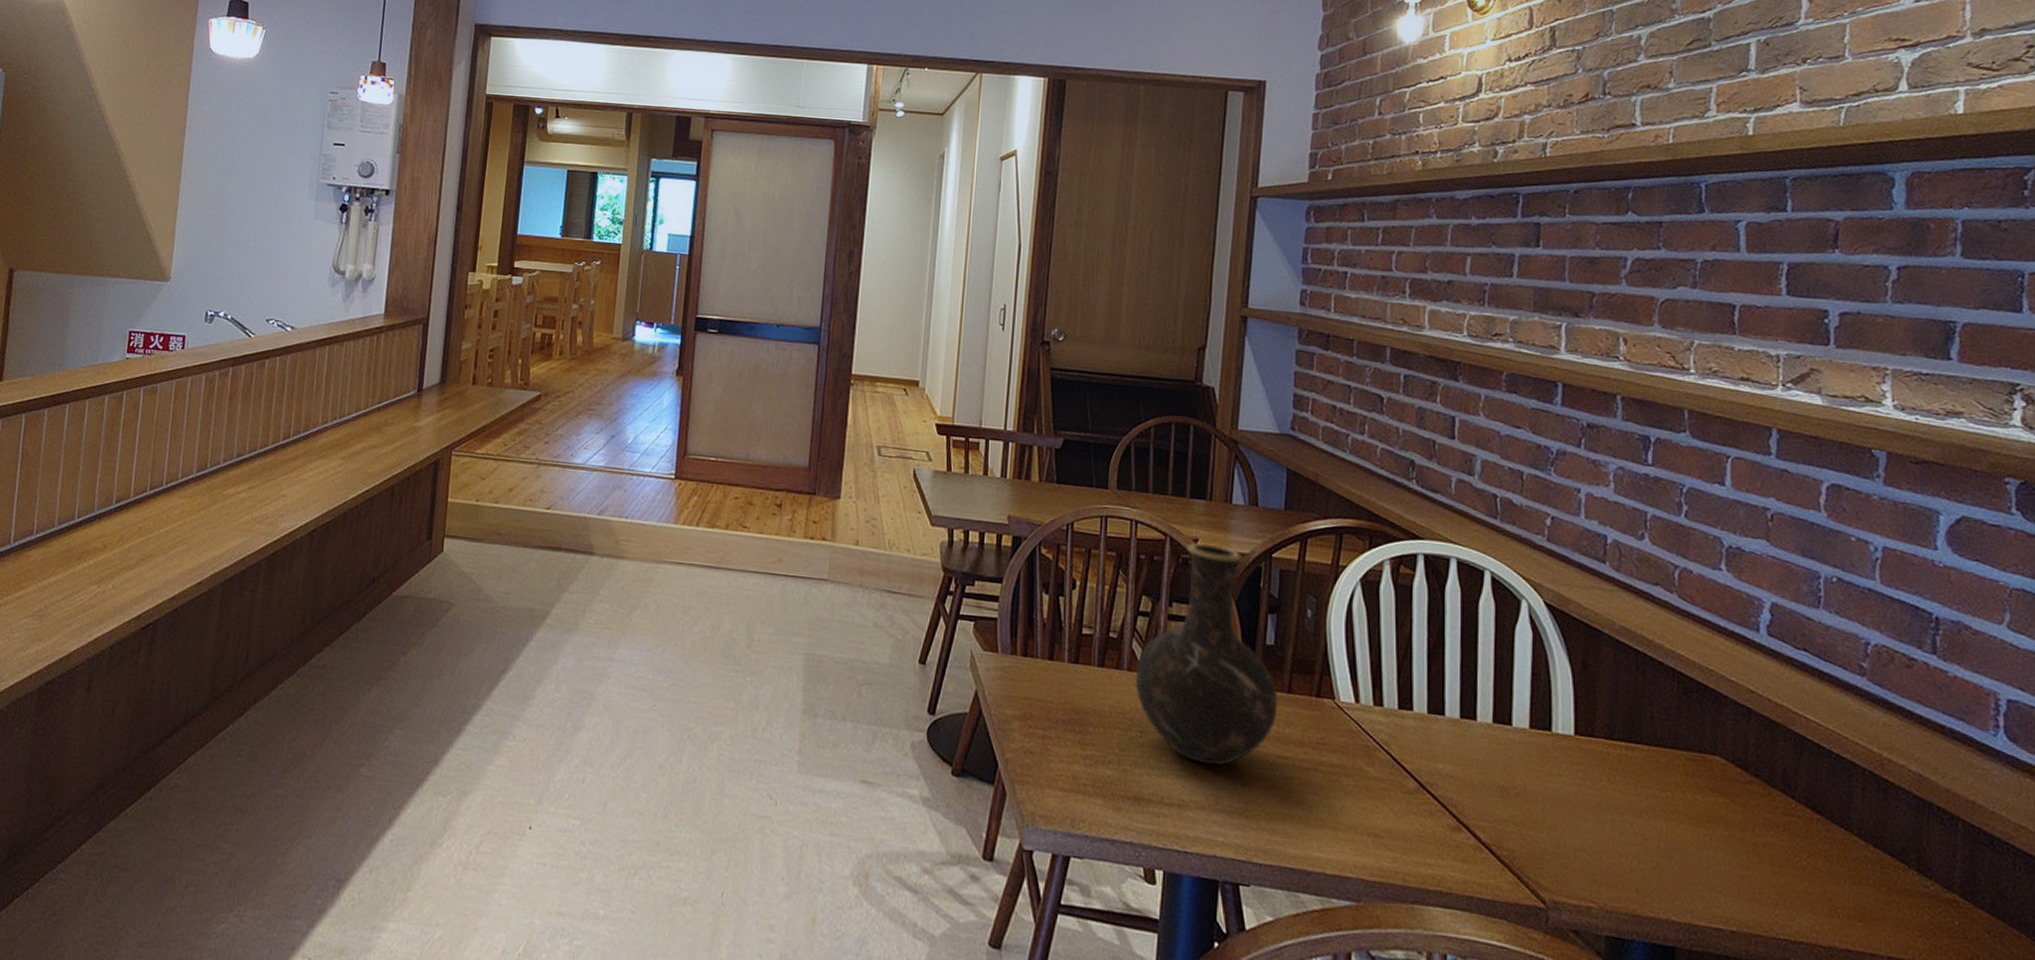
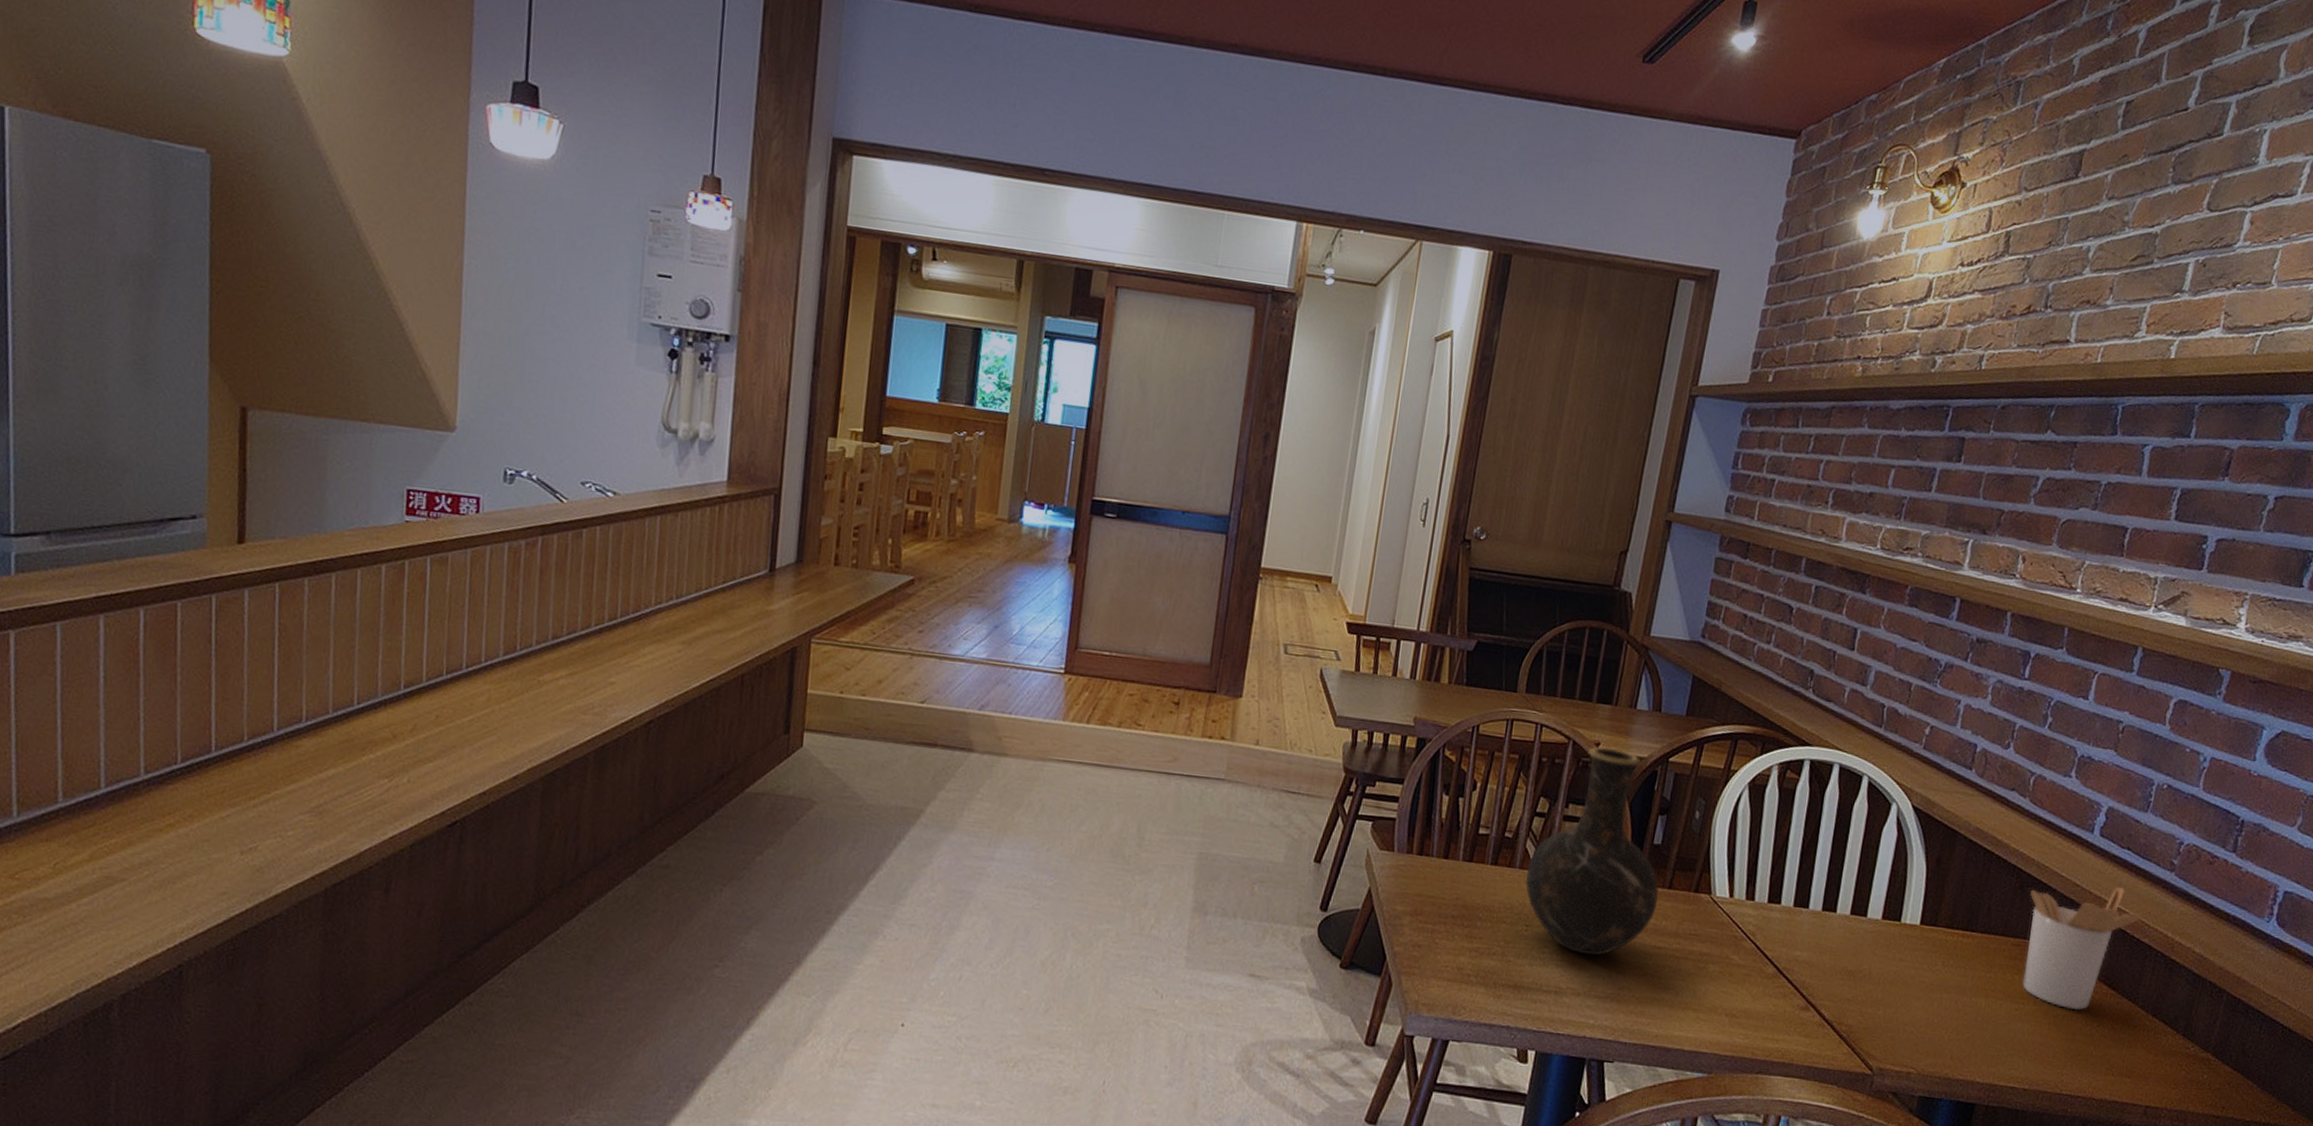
utensil holder: none [1698,694,1838,838] -> present [2022,887,2142,1011]

